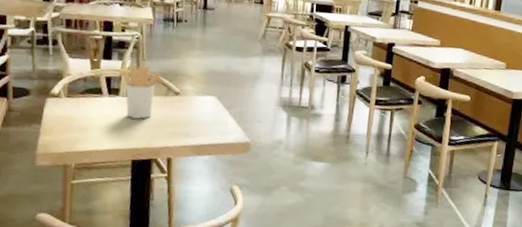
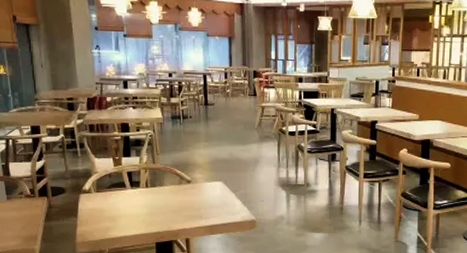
utensil holder: present [123,65,160,119] -> none [142,160,173,206]

